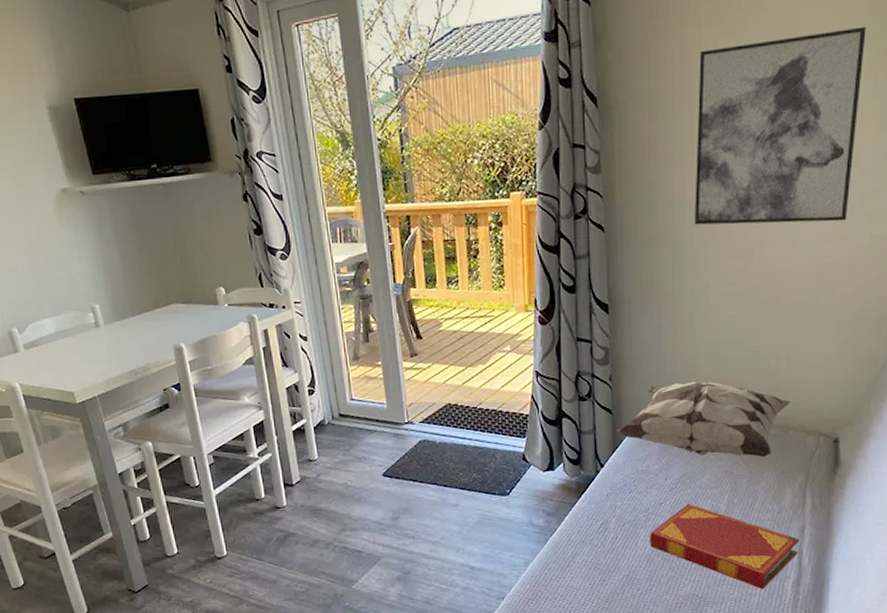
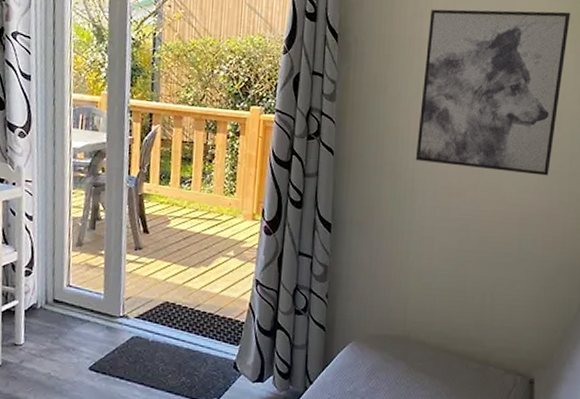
decorative pillow: present [617,381,792,457] -> none [328,308,493,390]

